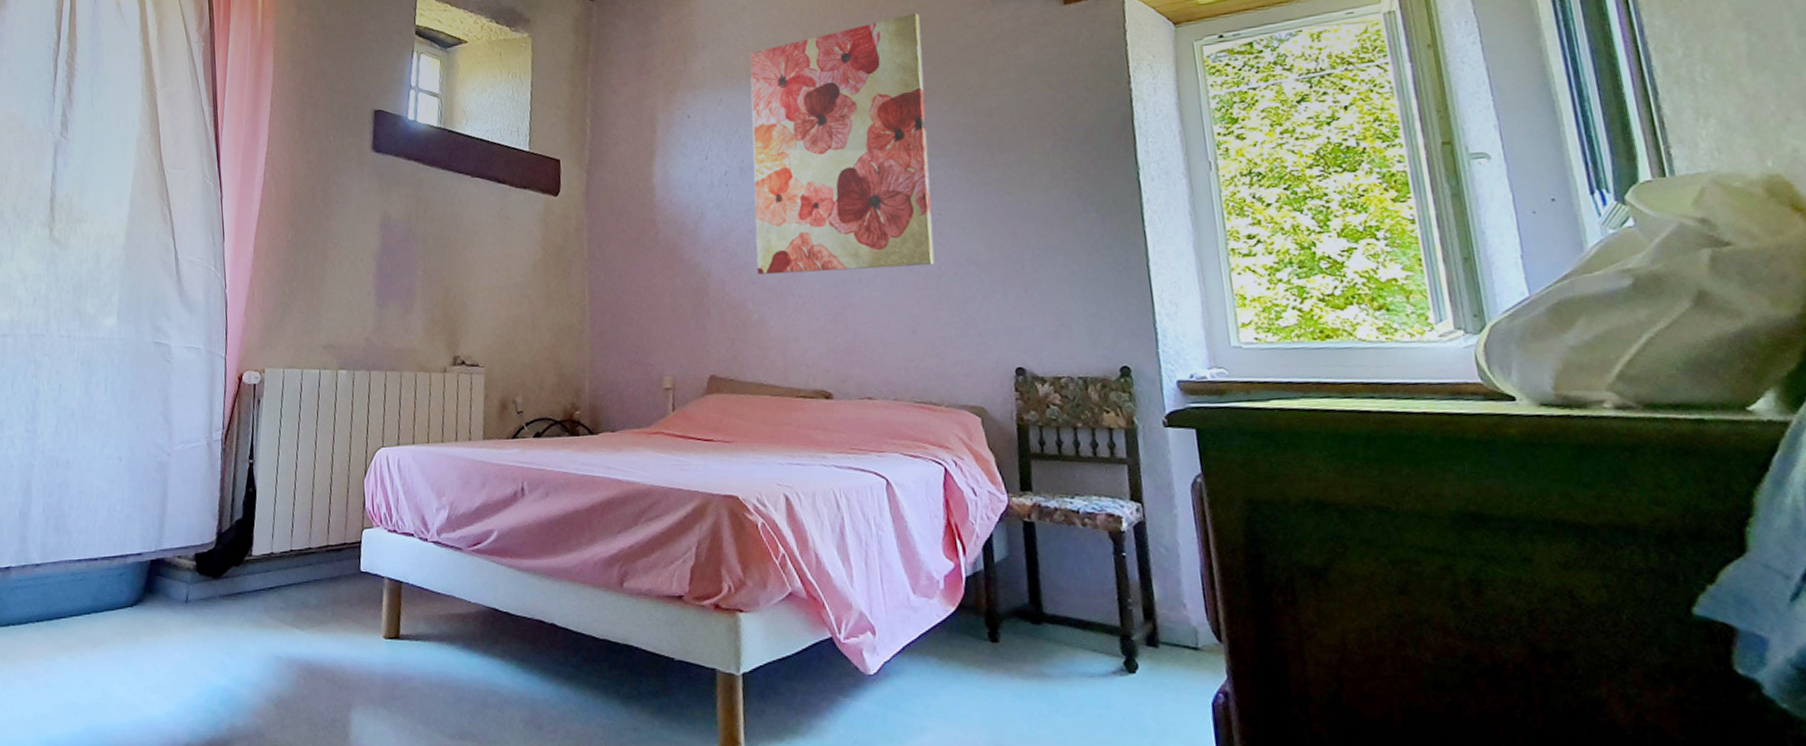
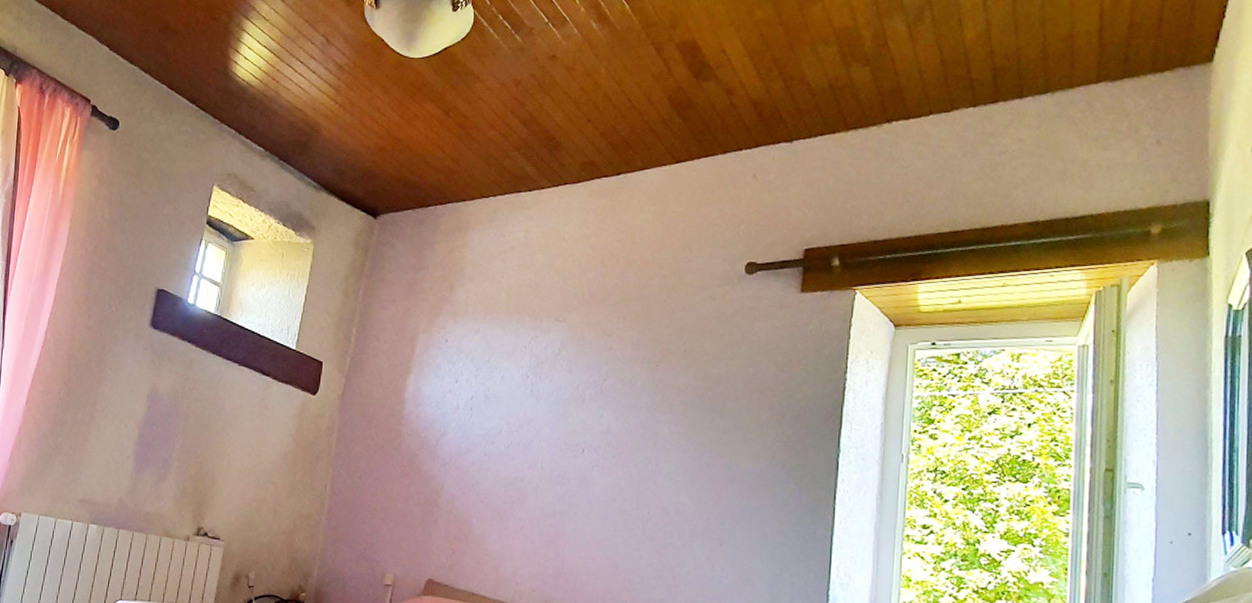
wall art: present [749,13,935,275] -> none [485,278,670,510]

